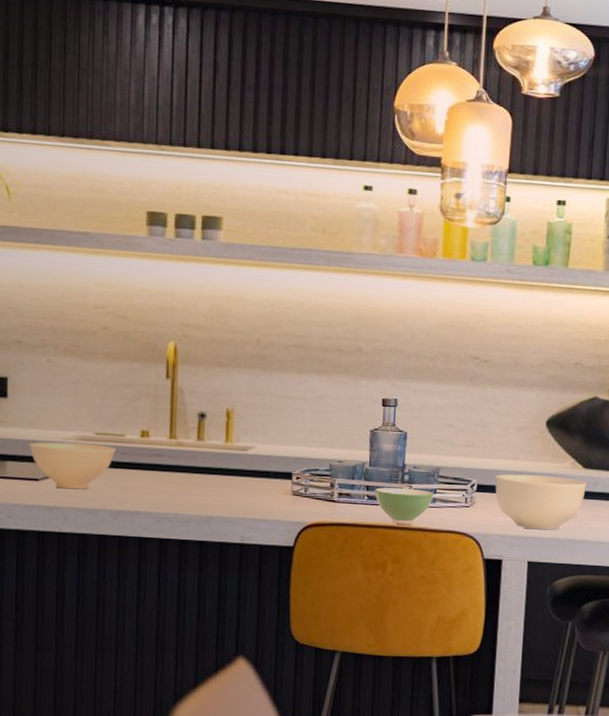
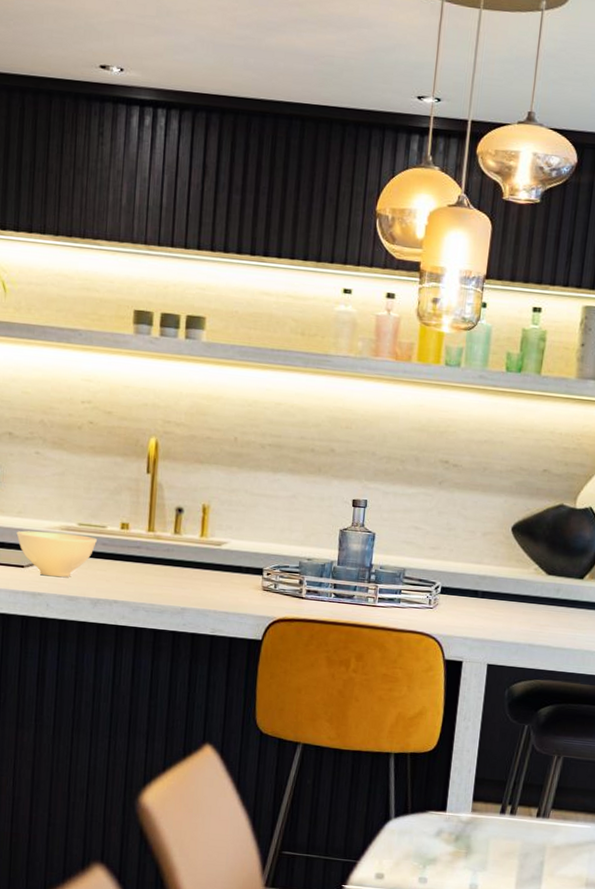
bowl: present [374,487,434,525] -> none [341,586,399,624]
bowl: present [494,474,587,530] -> none [458,577,549,634]

